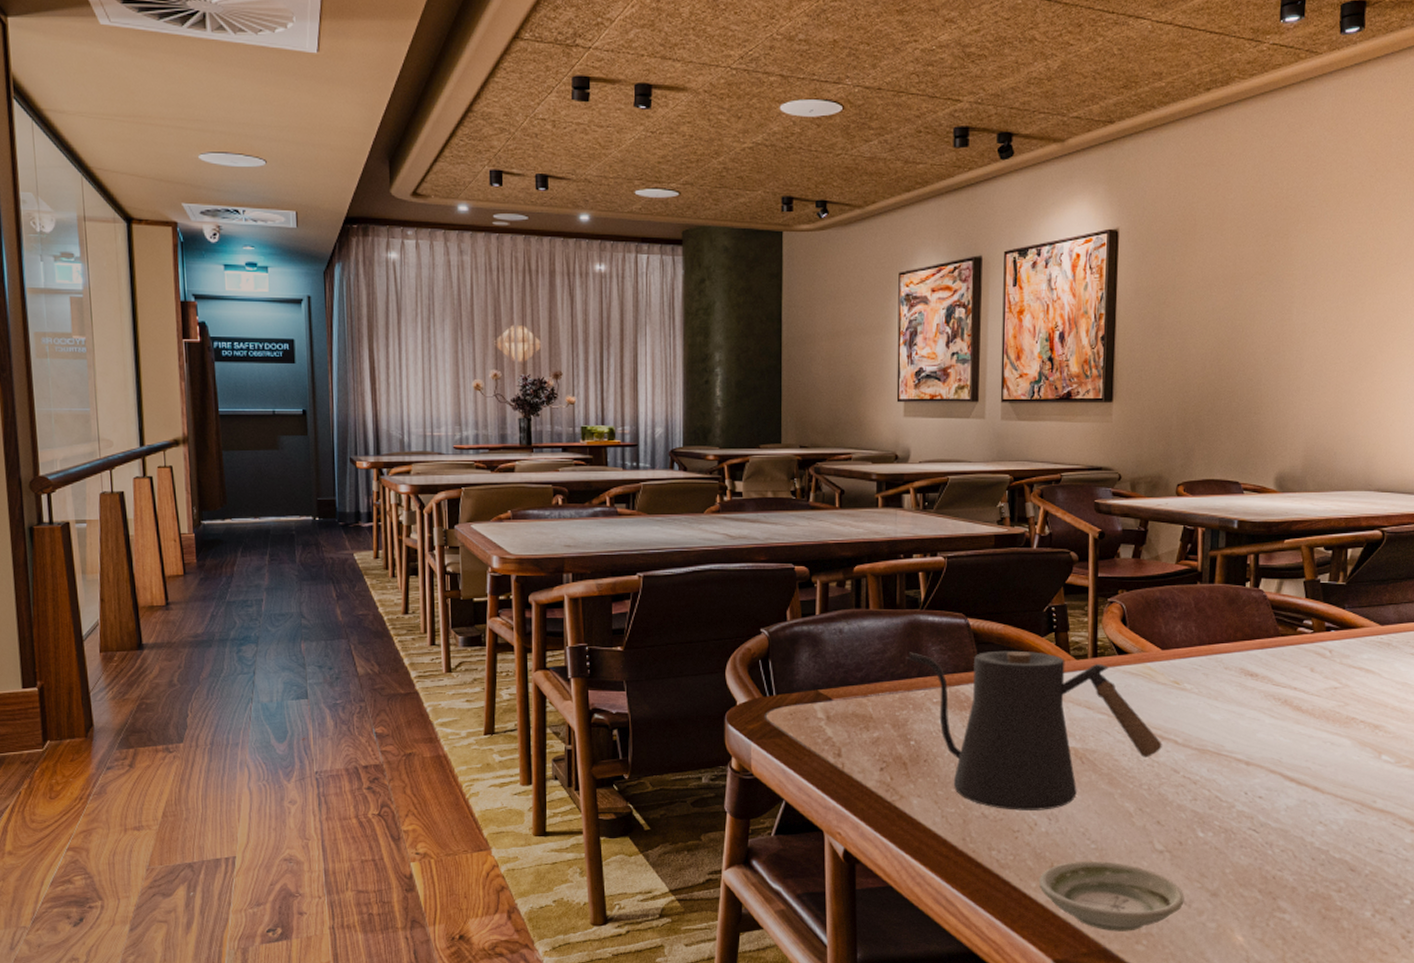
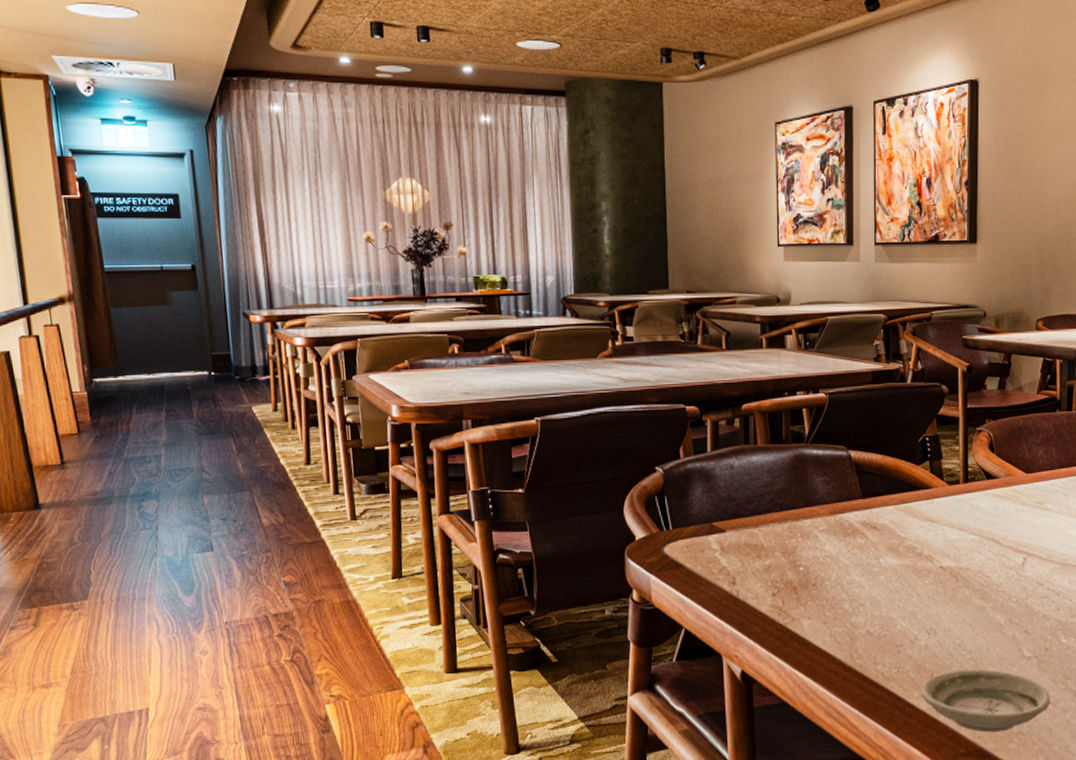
kettle: present [906,650,1162,811] -> none [793,479,1028,627]

